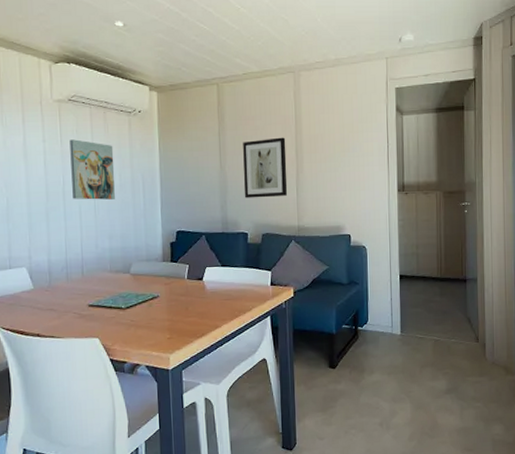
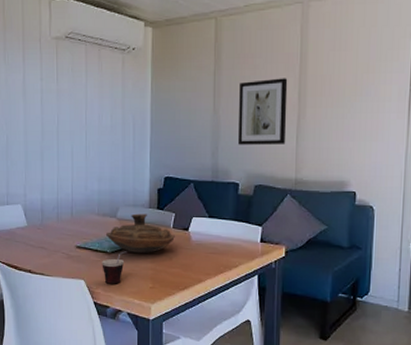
wall art: present [69,139,115,200] -> none [65,78,106,141]
cup: none [116,305,143,339] -> present [102,251,127,284]
decorative bowl: none [120,267,190,306] -> present [106,213,175,253]

